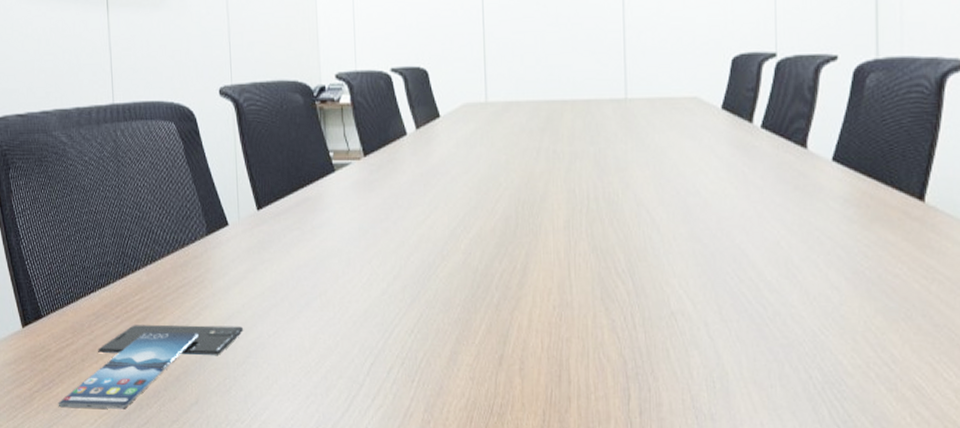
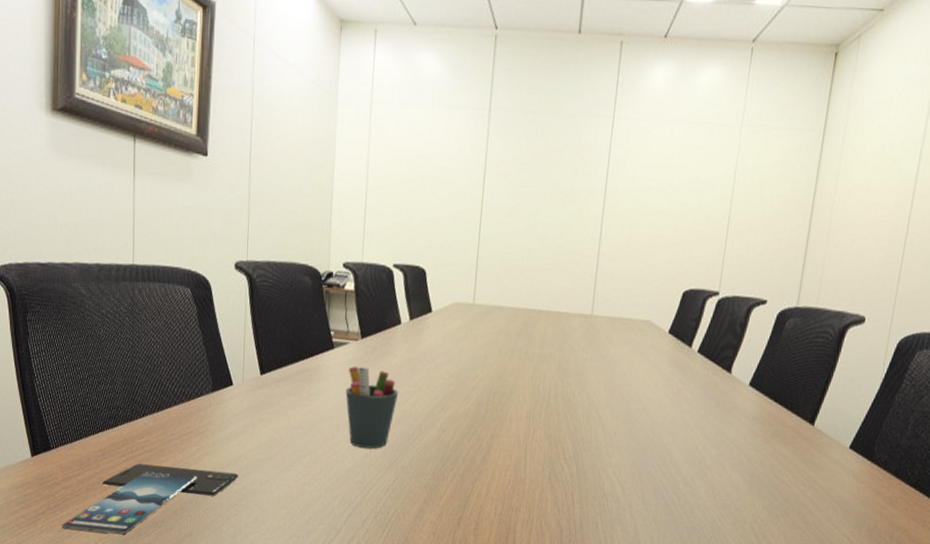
pen holder: none [352,188,413,283] -> present [345,366,399,449]

